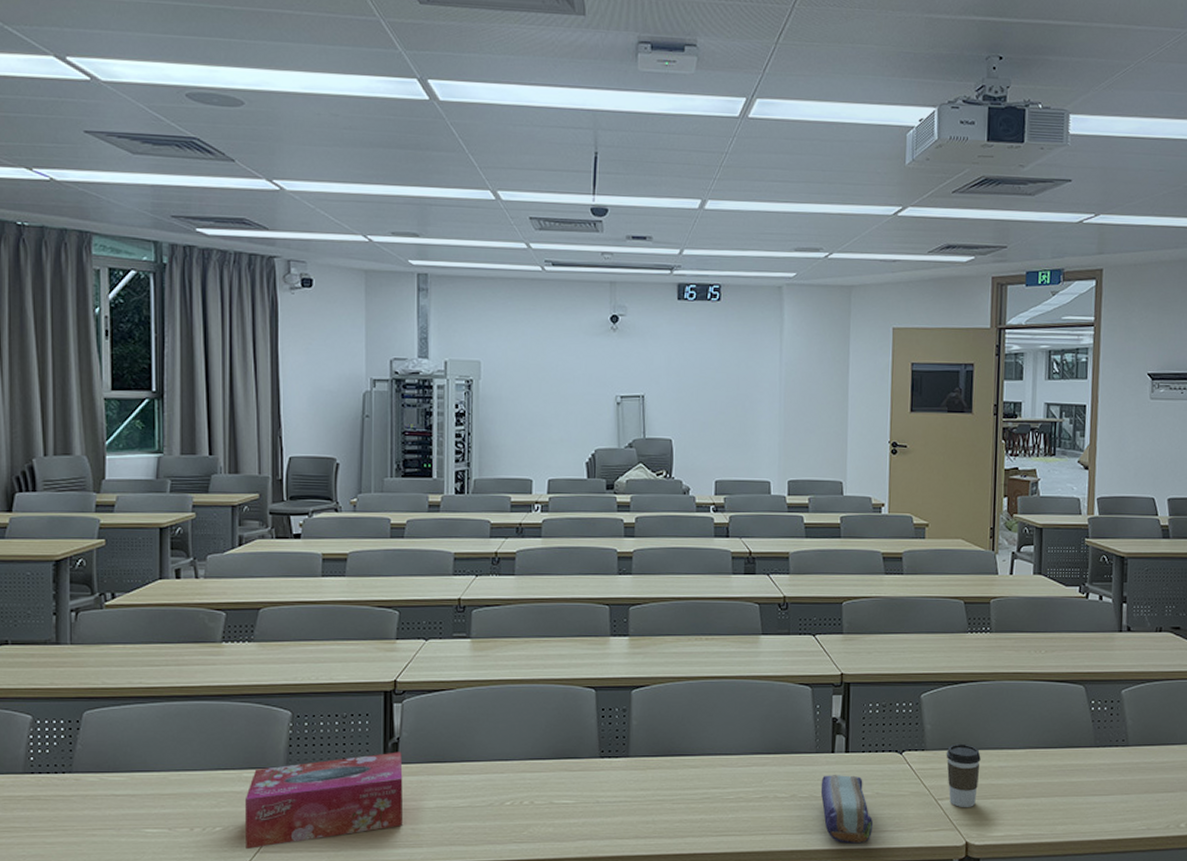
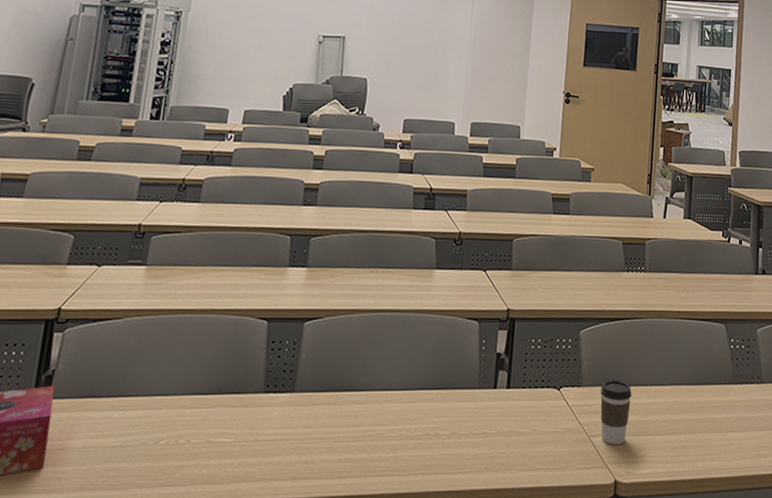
pencil case: present [820,774,874,844] -> none [480,410,529,483]

